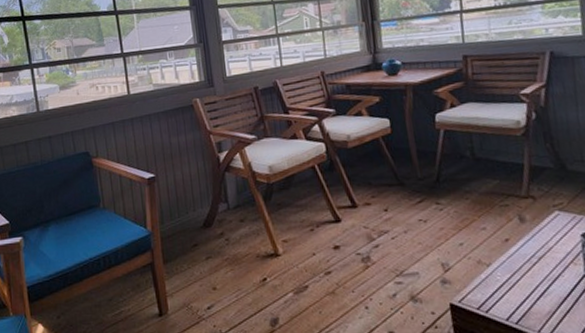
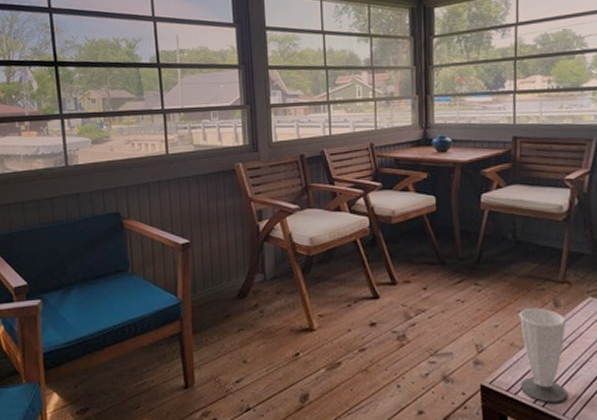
cup: none [484,223,541,319] -> present [519,307,567,402]

